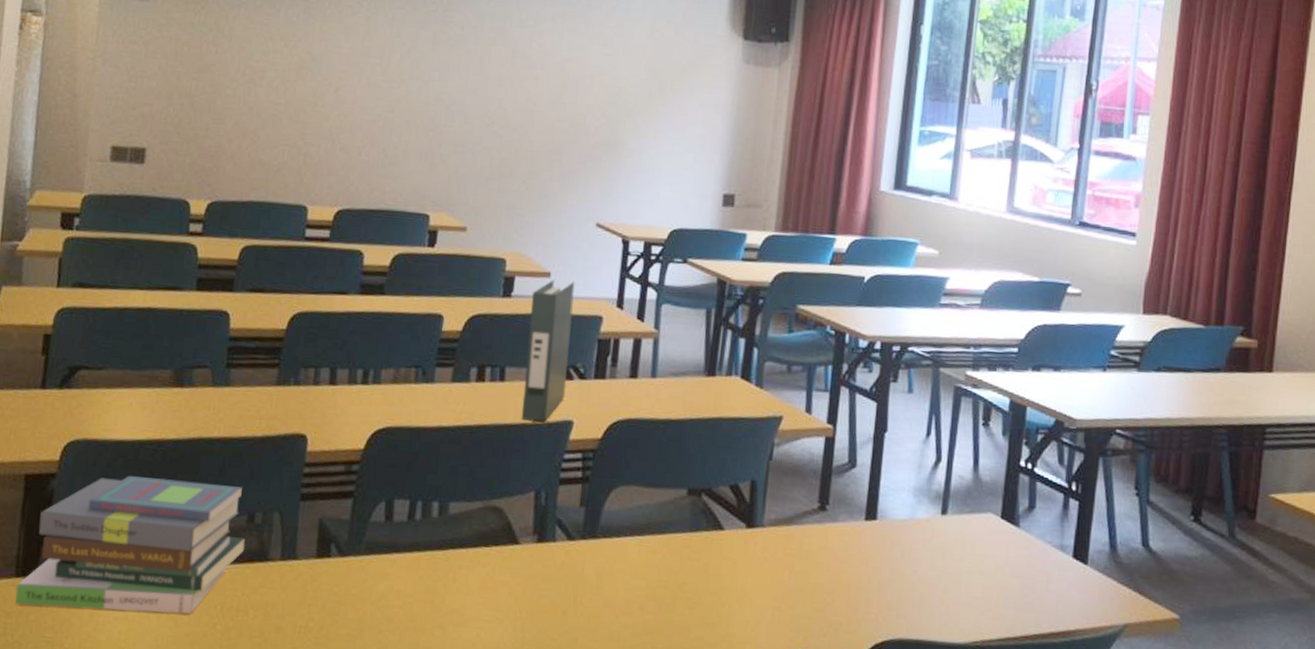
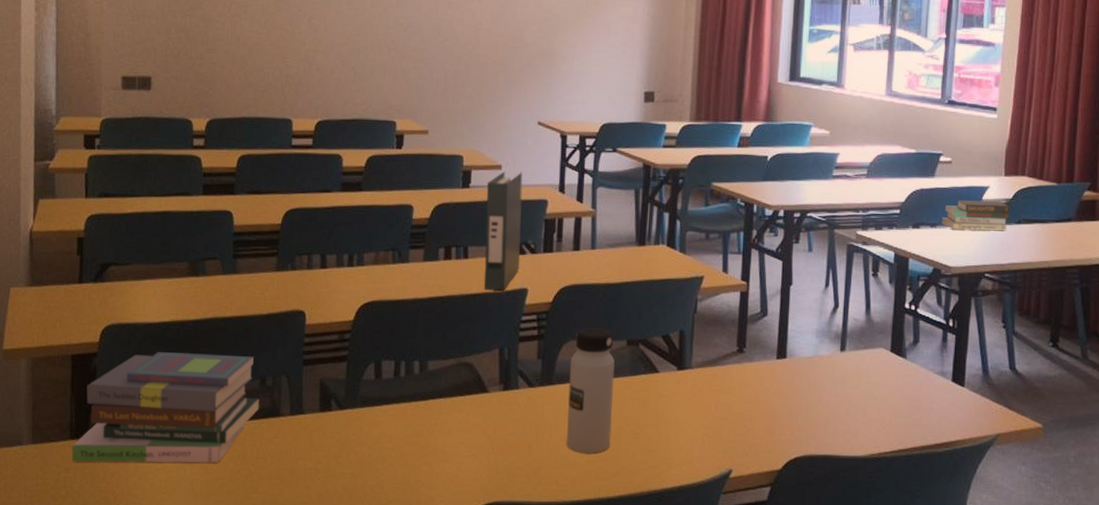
water bottle: none [609,470,673,625] -> present [567,326,616,453]
books: none [1067,340,1148,380] -> present [942,200,1010,231]

